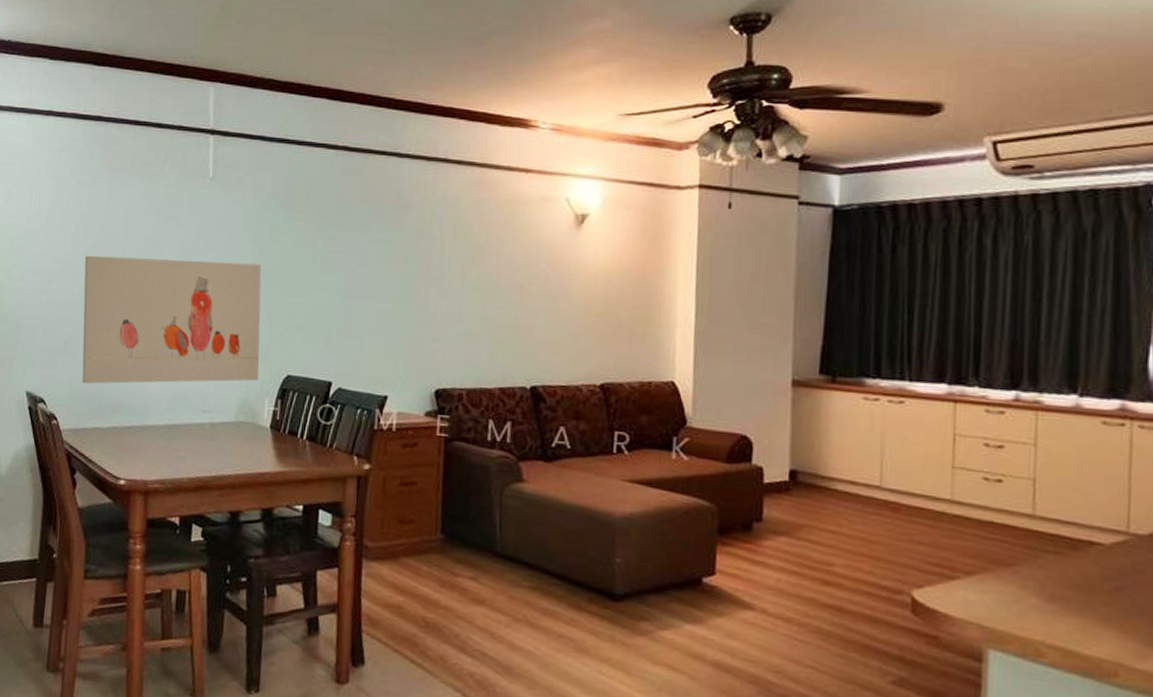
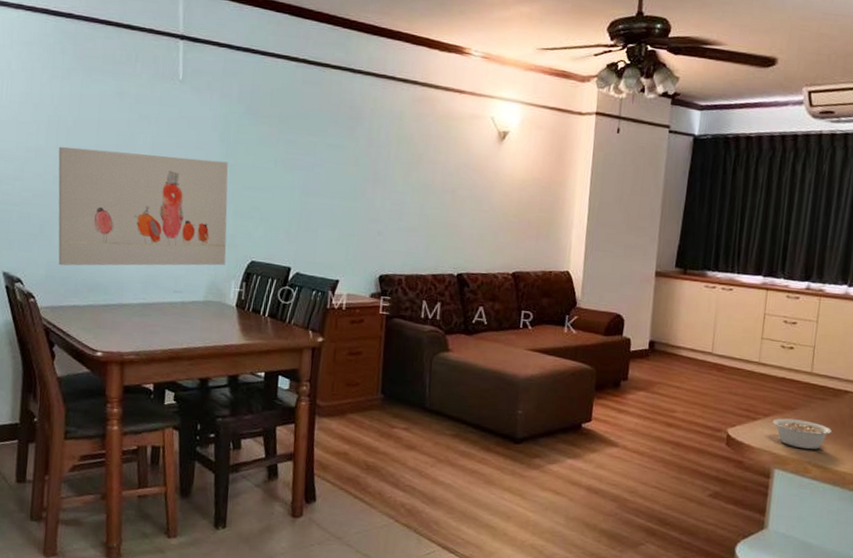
legume: none [979,578,1077,624] -> present [772,418,834,450]

